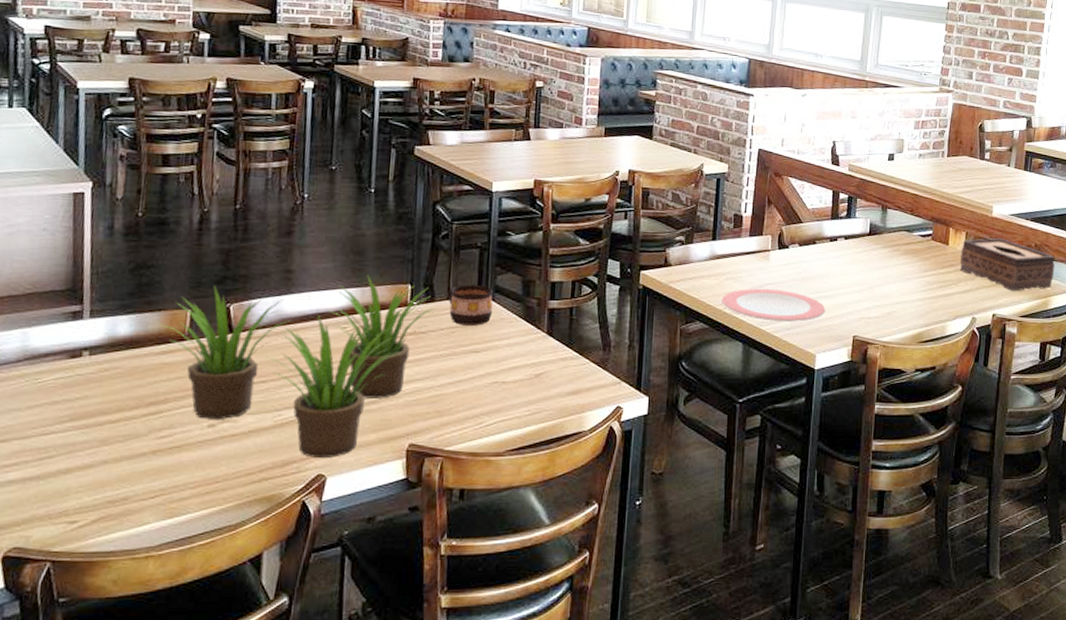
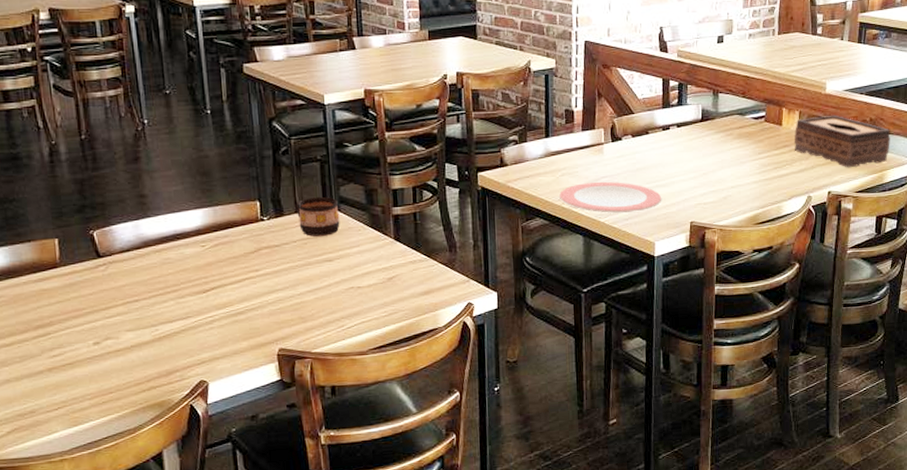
plant: present [160,275,437,458] -> none [32,195,287,366]

